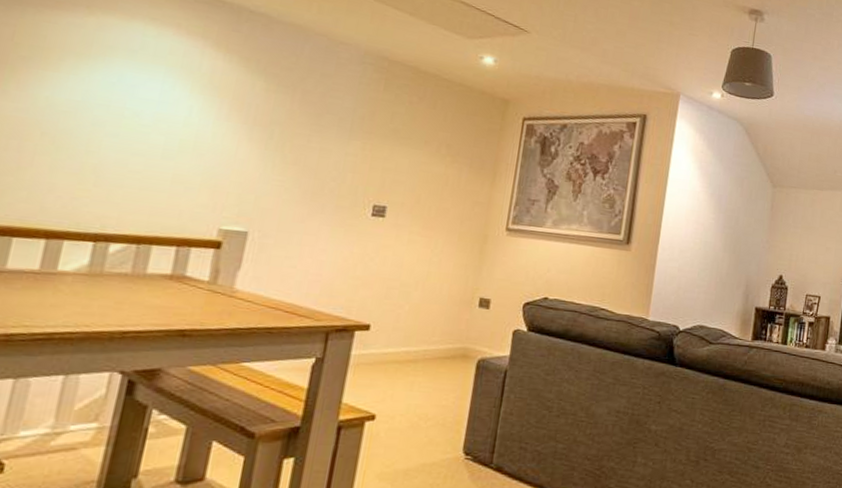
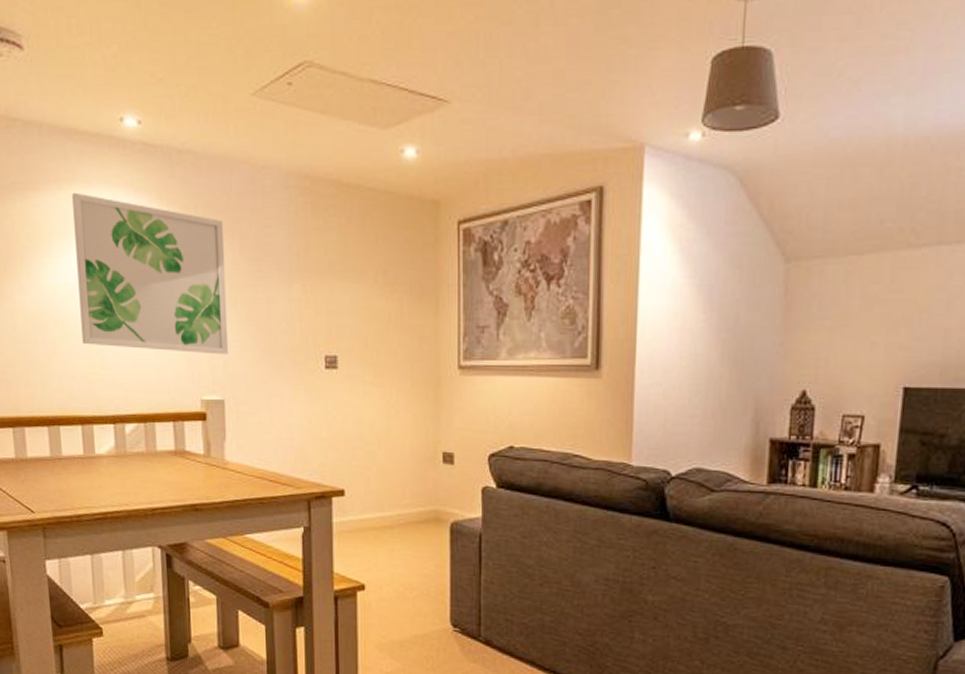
wall art: none [75,20,287,192] -> present [72,192,229,355]

